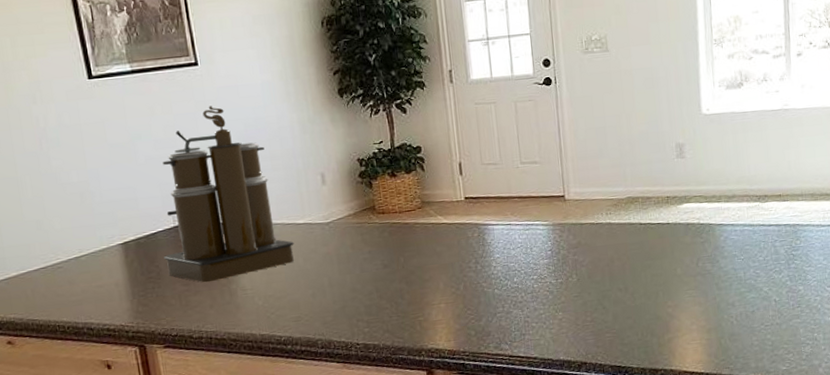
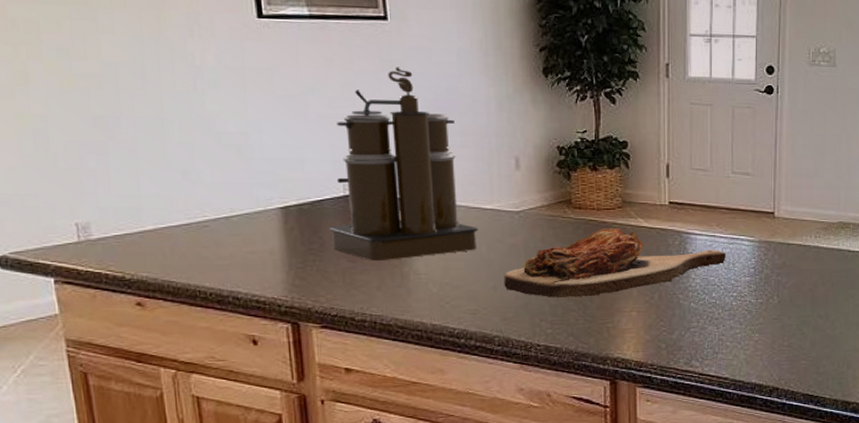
cutting board: none [320,228,524,299] -> present [504,229,726,299]

